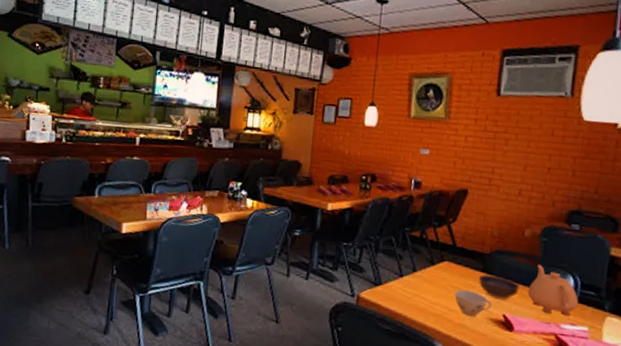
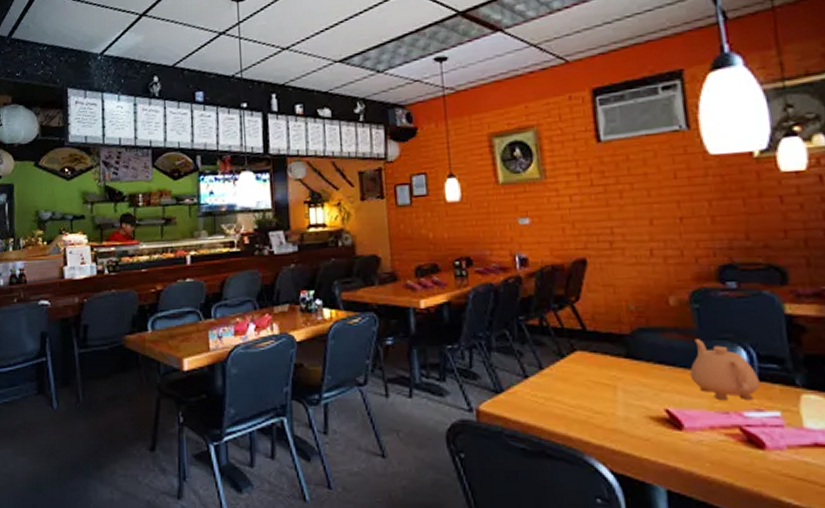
teacup: present [454,289,492,317] -> none [597,383,648,418]
bowl: present [478,274,520,299] -> none [623,360,679,389]

